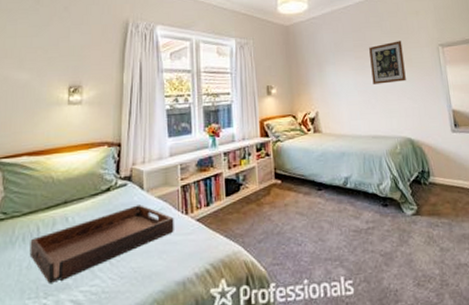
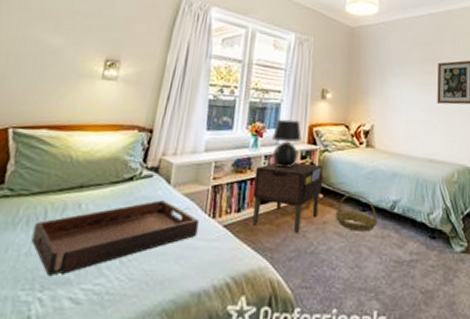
nightstand: none [218,154,280,218] -> present [252,162,324,233]
table lamp: none [228,117,254,162] -> present [272,119,302,168]
basket: none [294,176,334,209] -> present [335,194,378,232]

